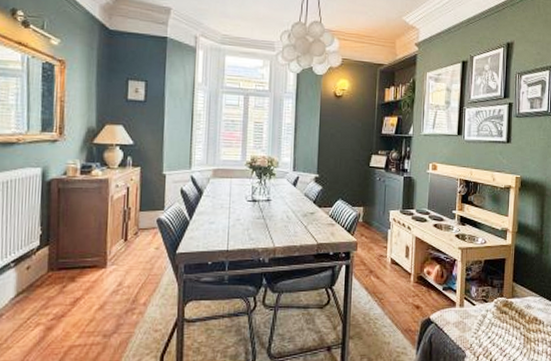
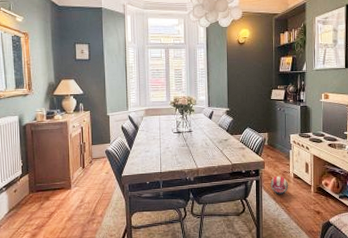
ball: none [363,260,384,283] -> present [270,176,288,194]

